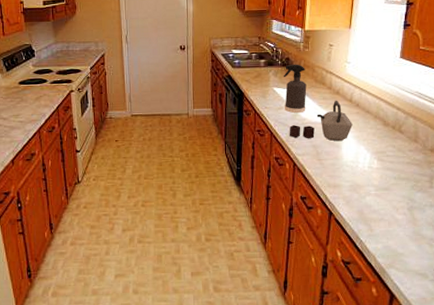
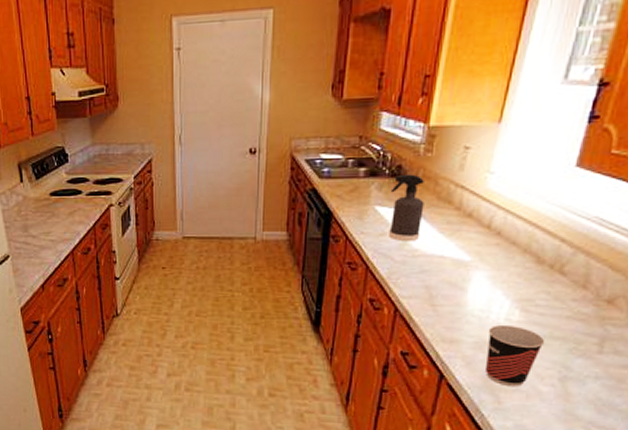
kettle: present [289,100,353,142] -> none [392,225,488,283]
cup: none [358,171,396,218] -> present [486,324,545,387]

